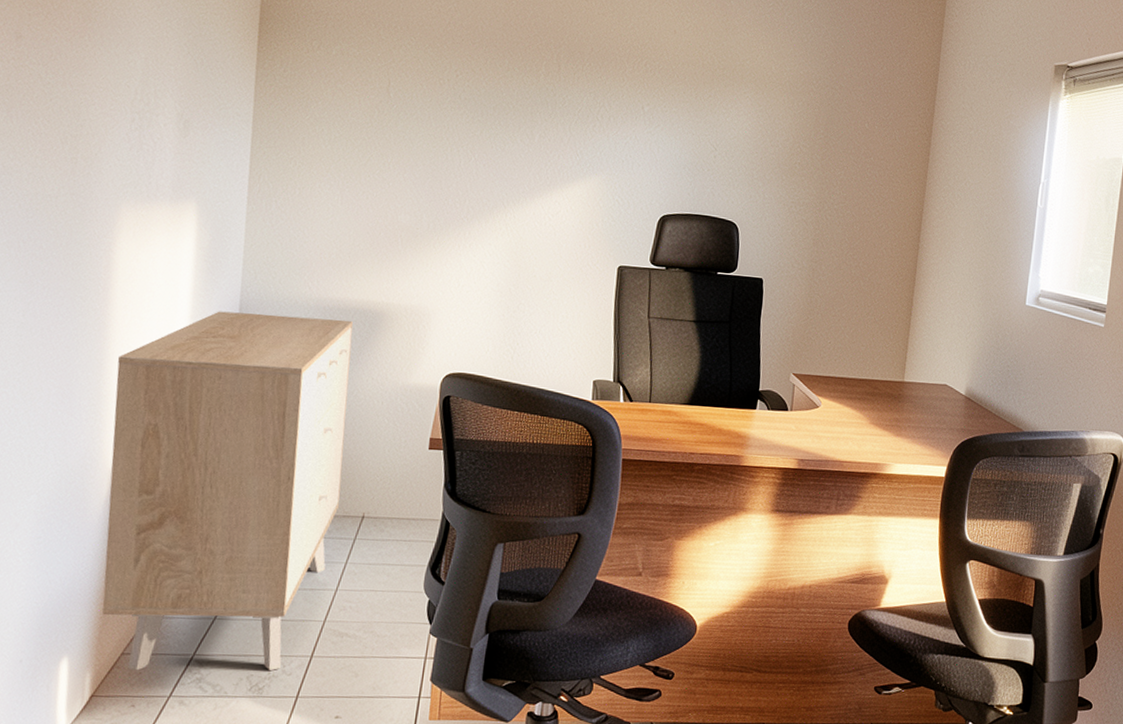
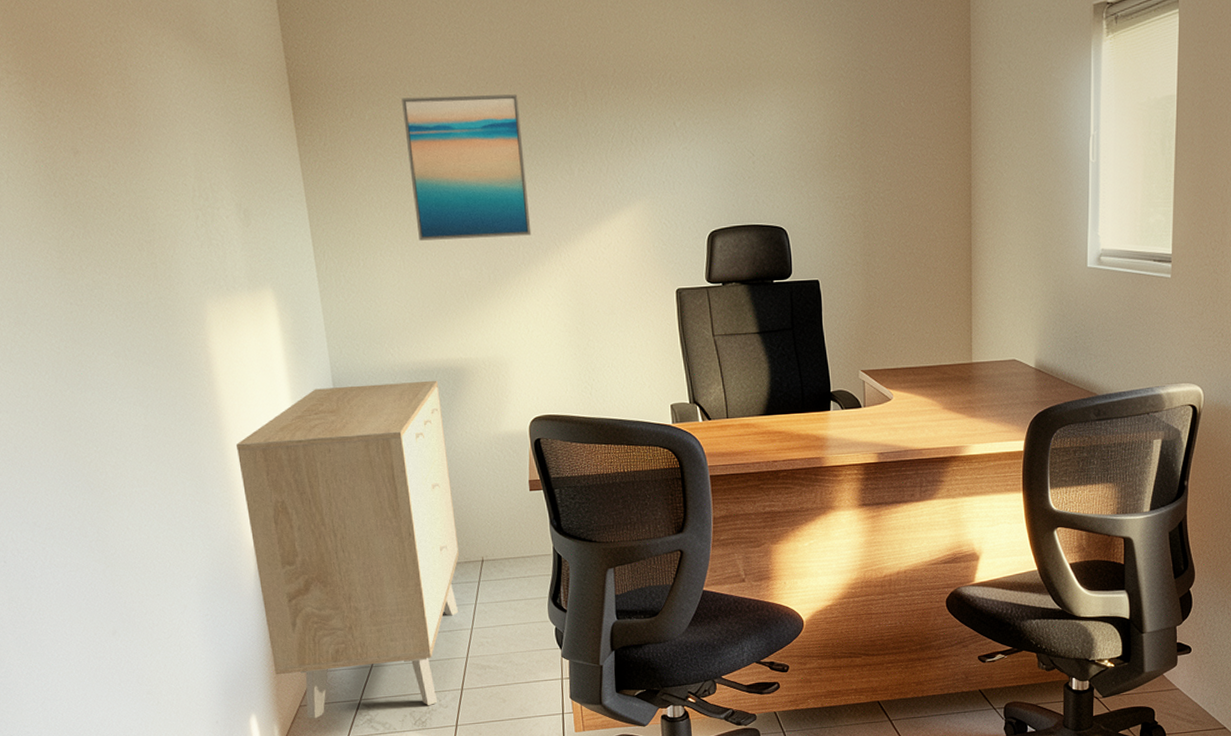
wall art: none [363,40,492,191] -> present [402,94,532,241]

